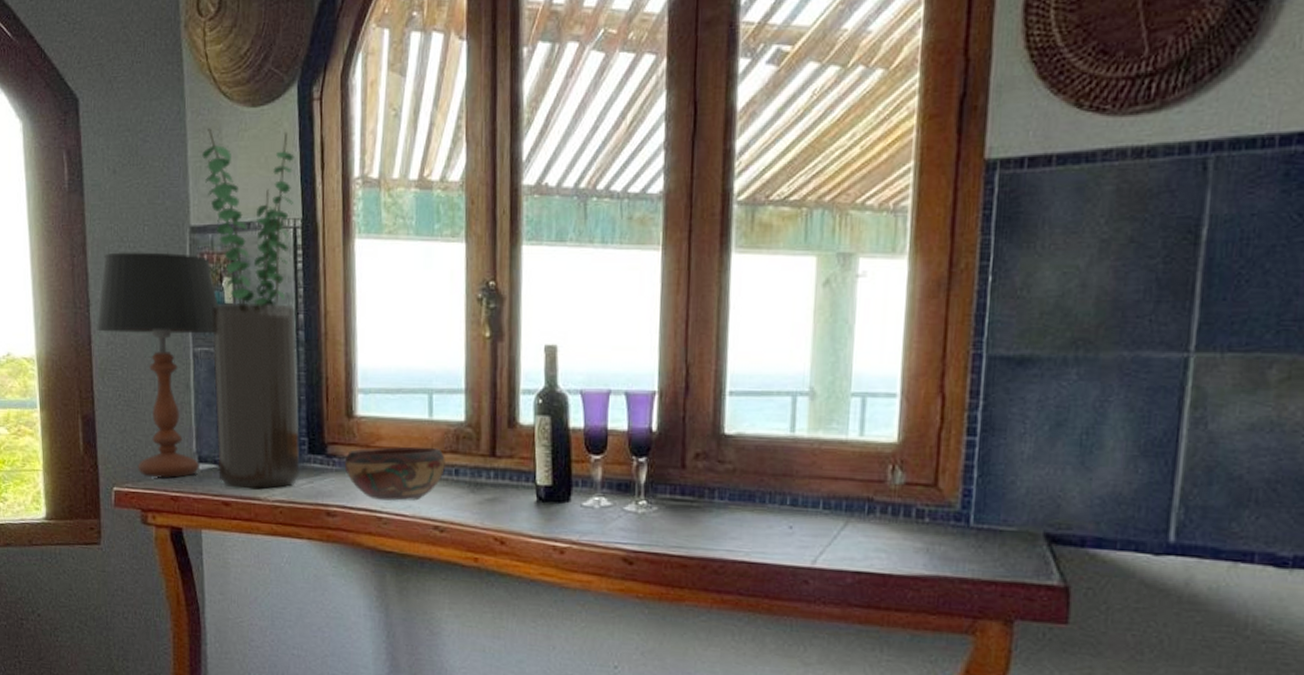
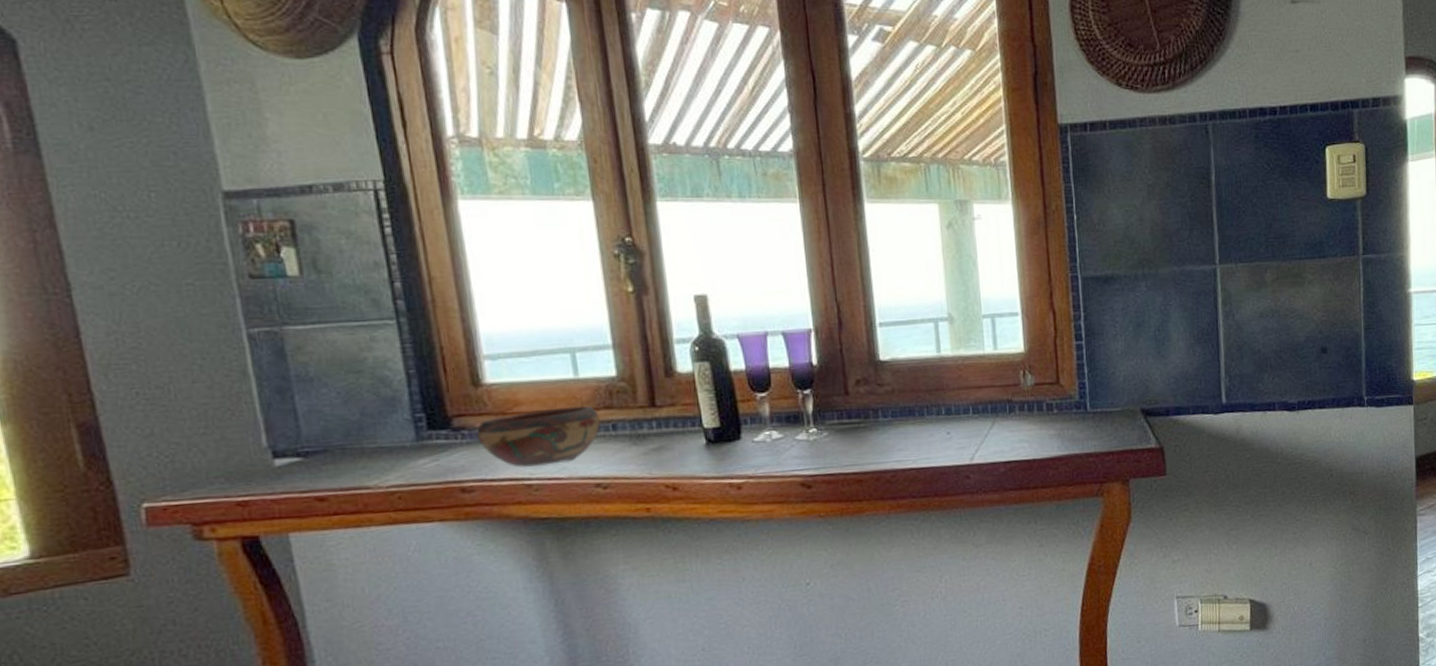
table lamp: present [96,252,218,478] -> none [85,221,278,485]
vase: present [201,128,300,490] -> none [228,80,420,481]

